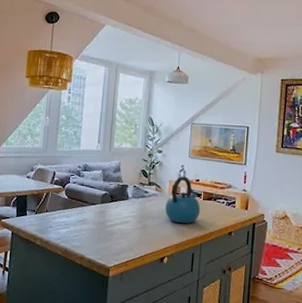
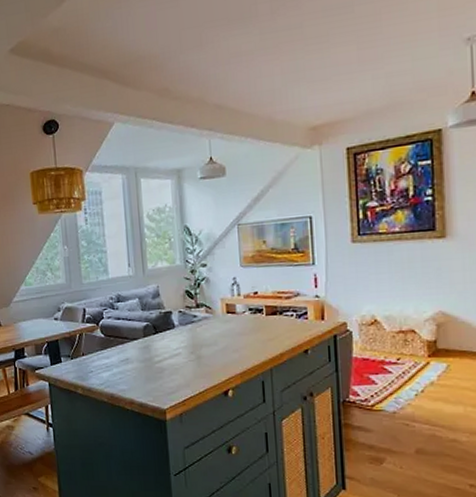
kettle: present [164,176,201,224] -> none [220,290,265,347]

